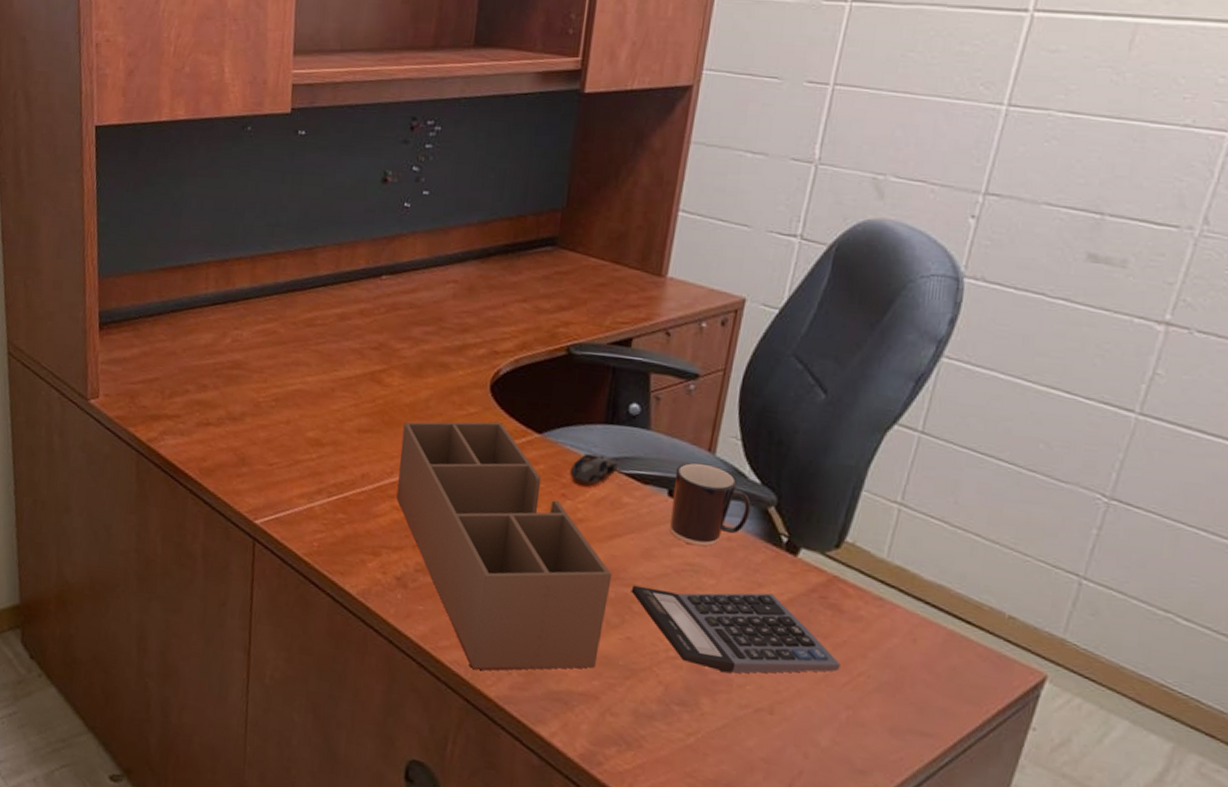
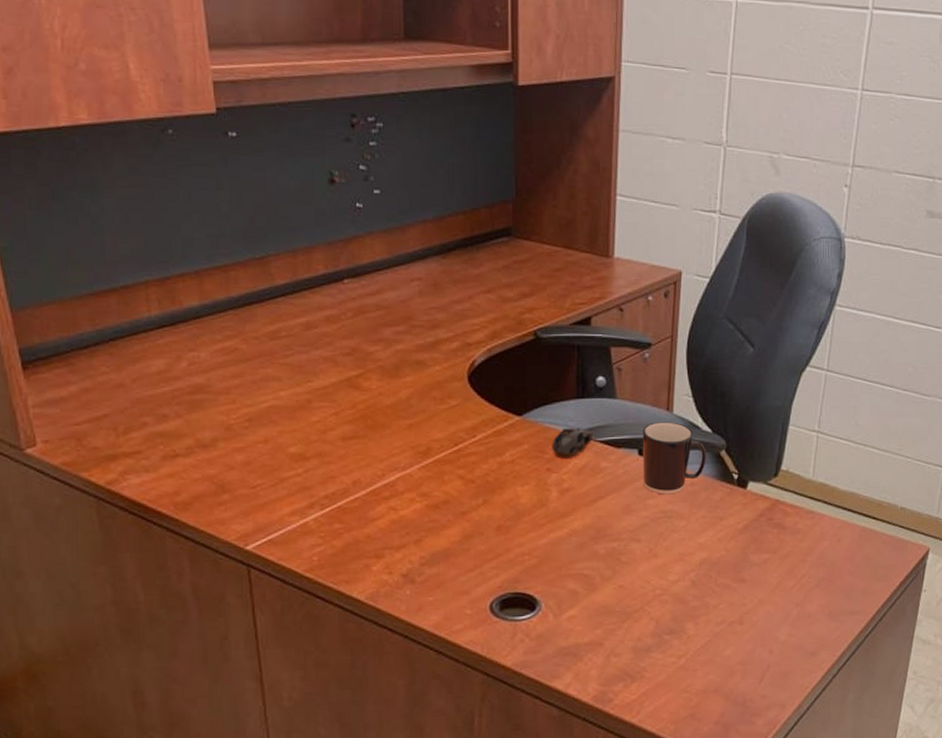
desk organizer: present [396,421,612,671] -> none [388,411,601,646]
calculator: present [631,585,841,674] -> none [618,524,788,599]

